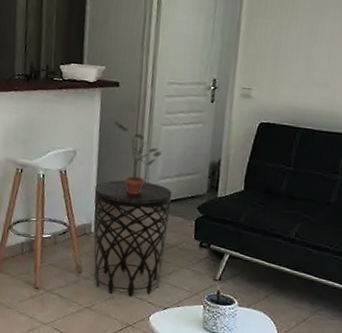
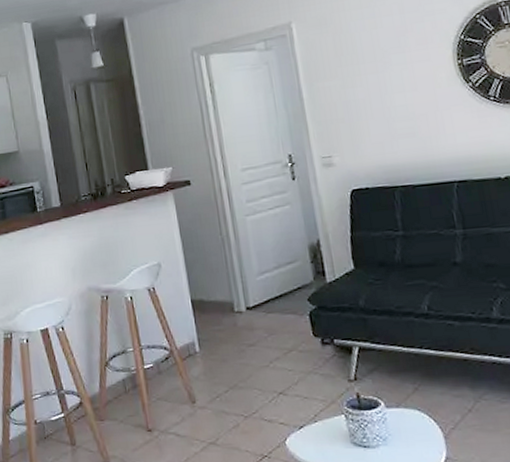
side table: present [94,180,172,297] -> none [189,281,288,421]
potted plant: present [114,122,162,195] -> none [194,223,253,299]

